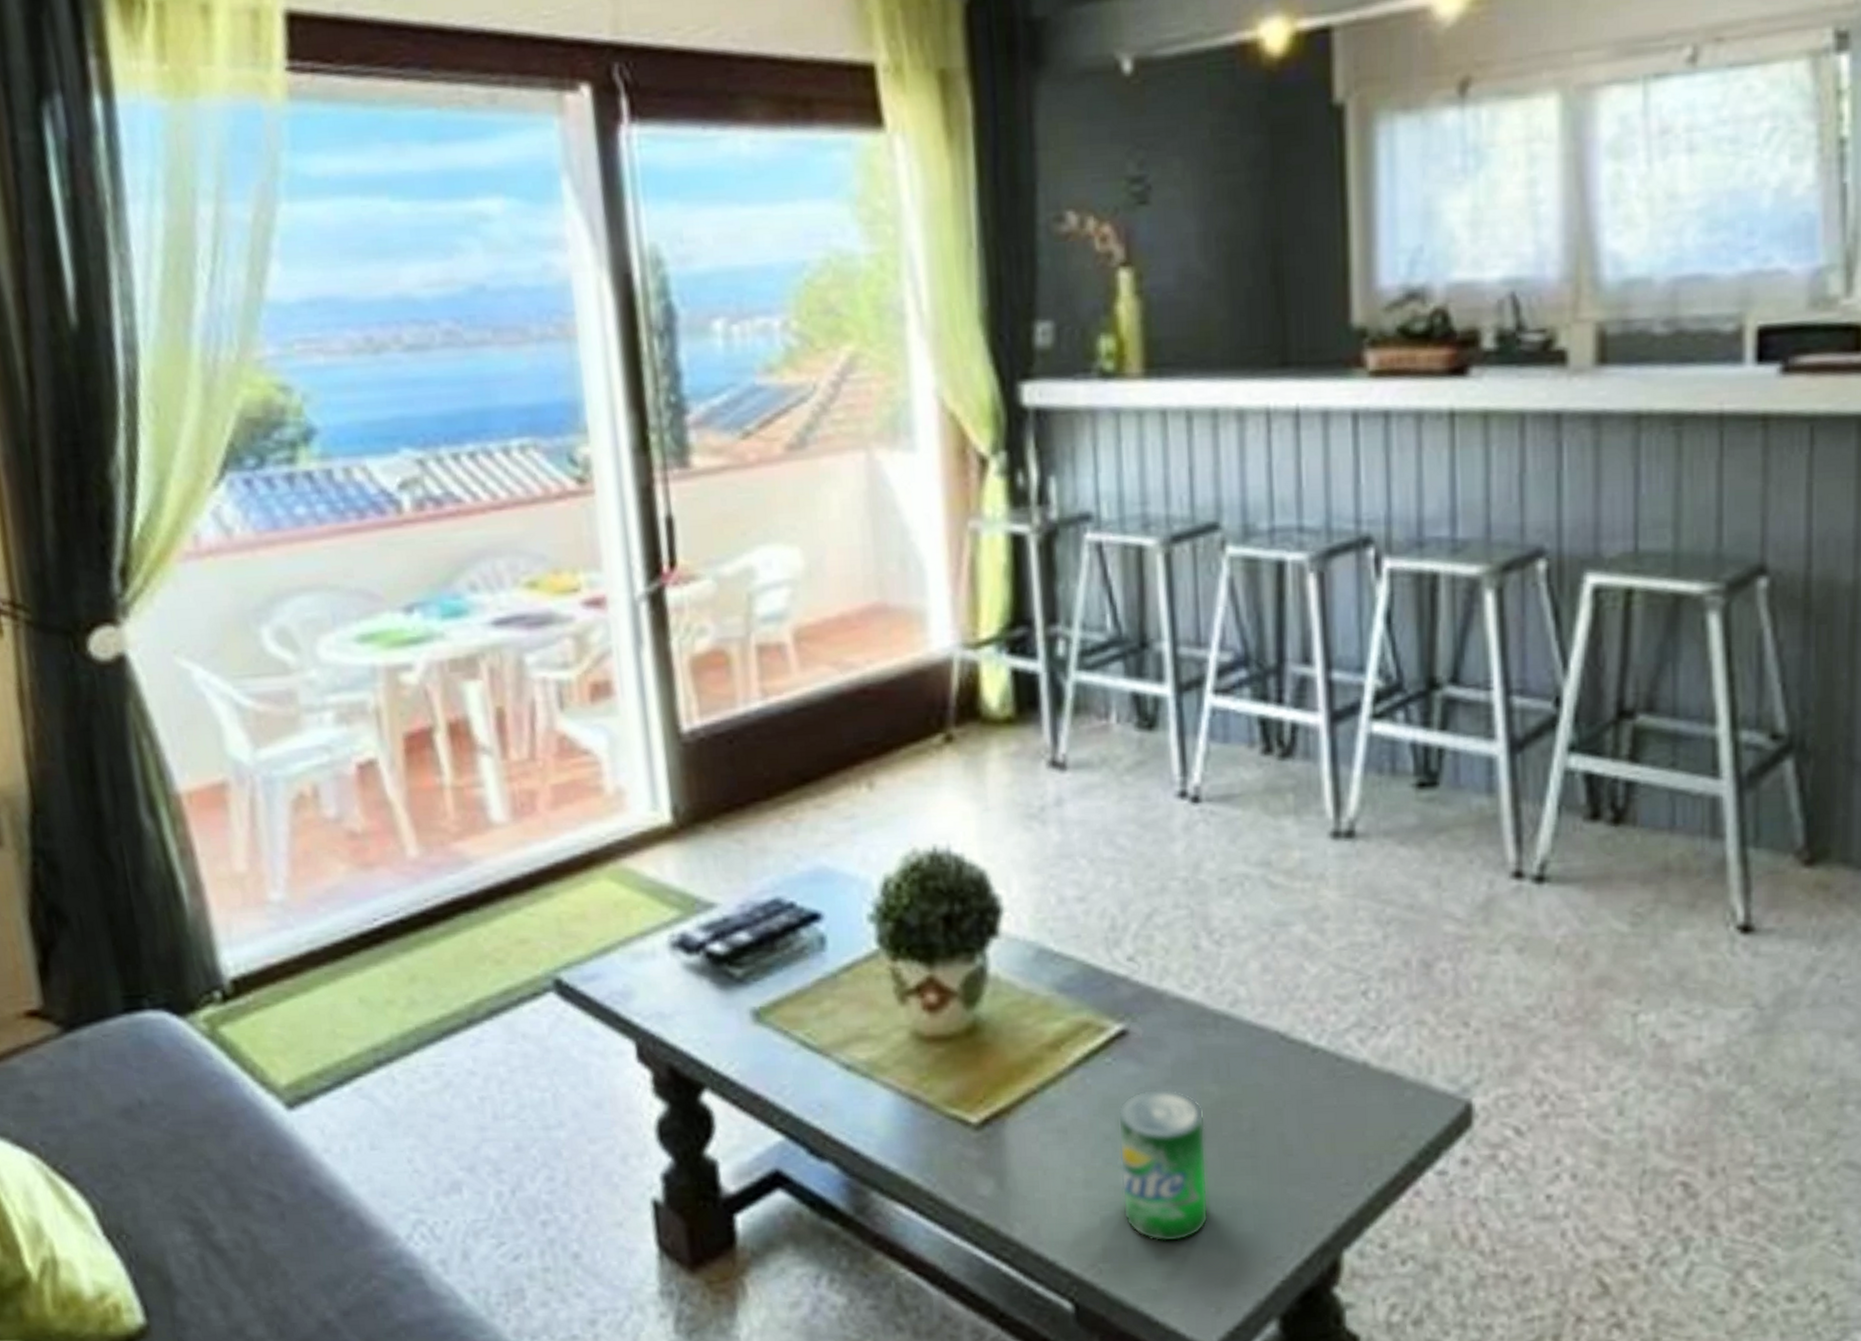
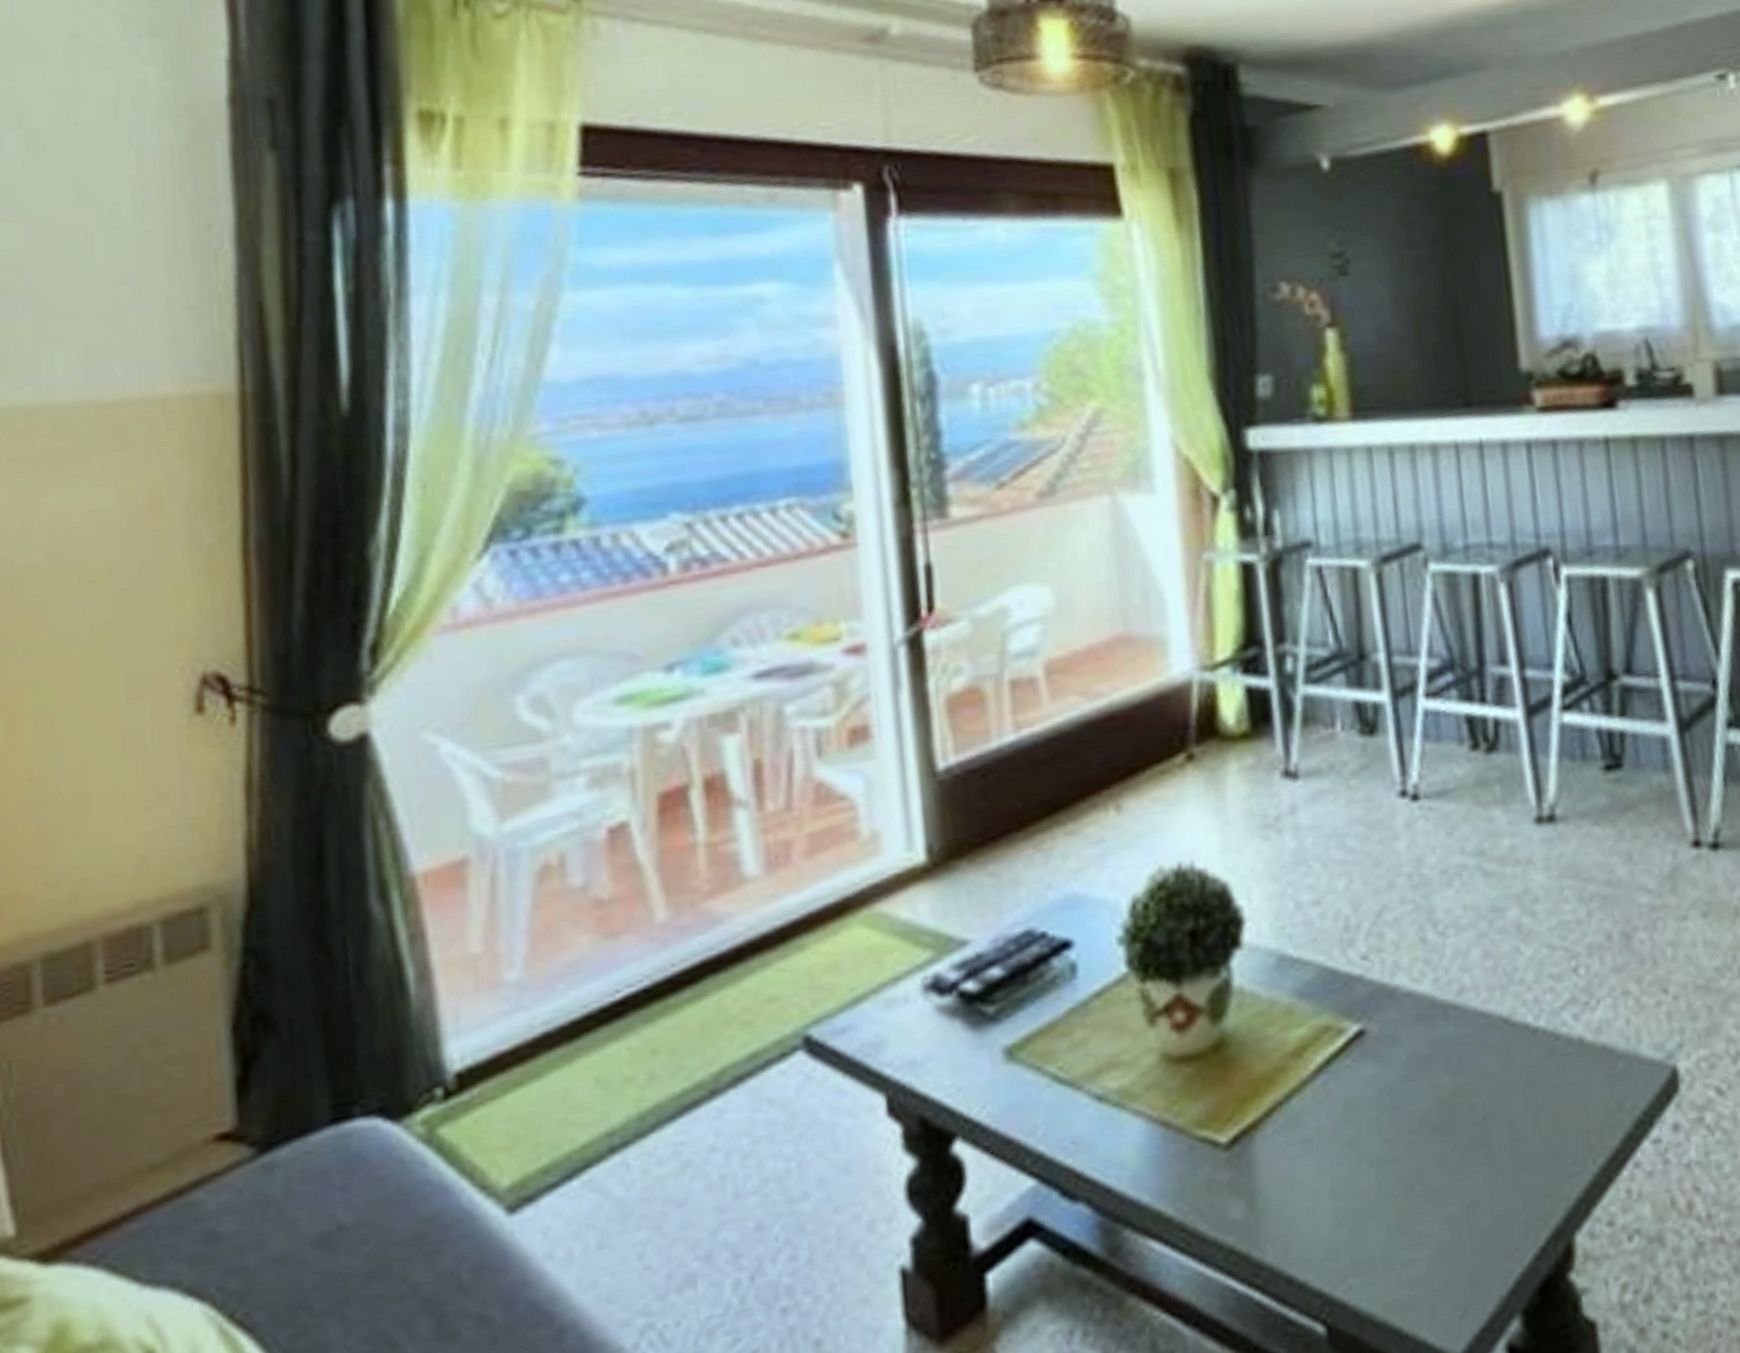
beverage can: present [1117,1088,1210,1243] -> none [1359,1085,1451,1247]

